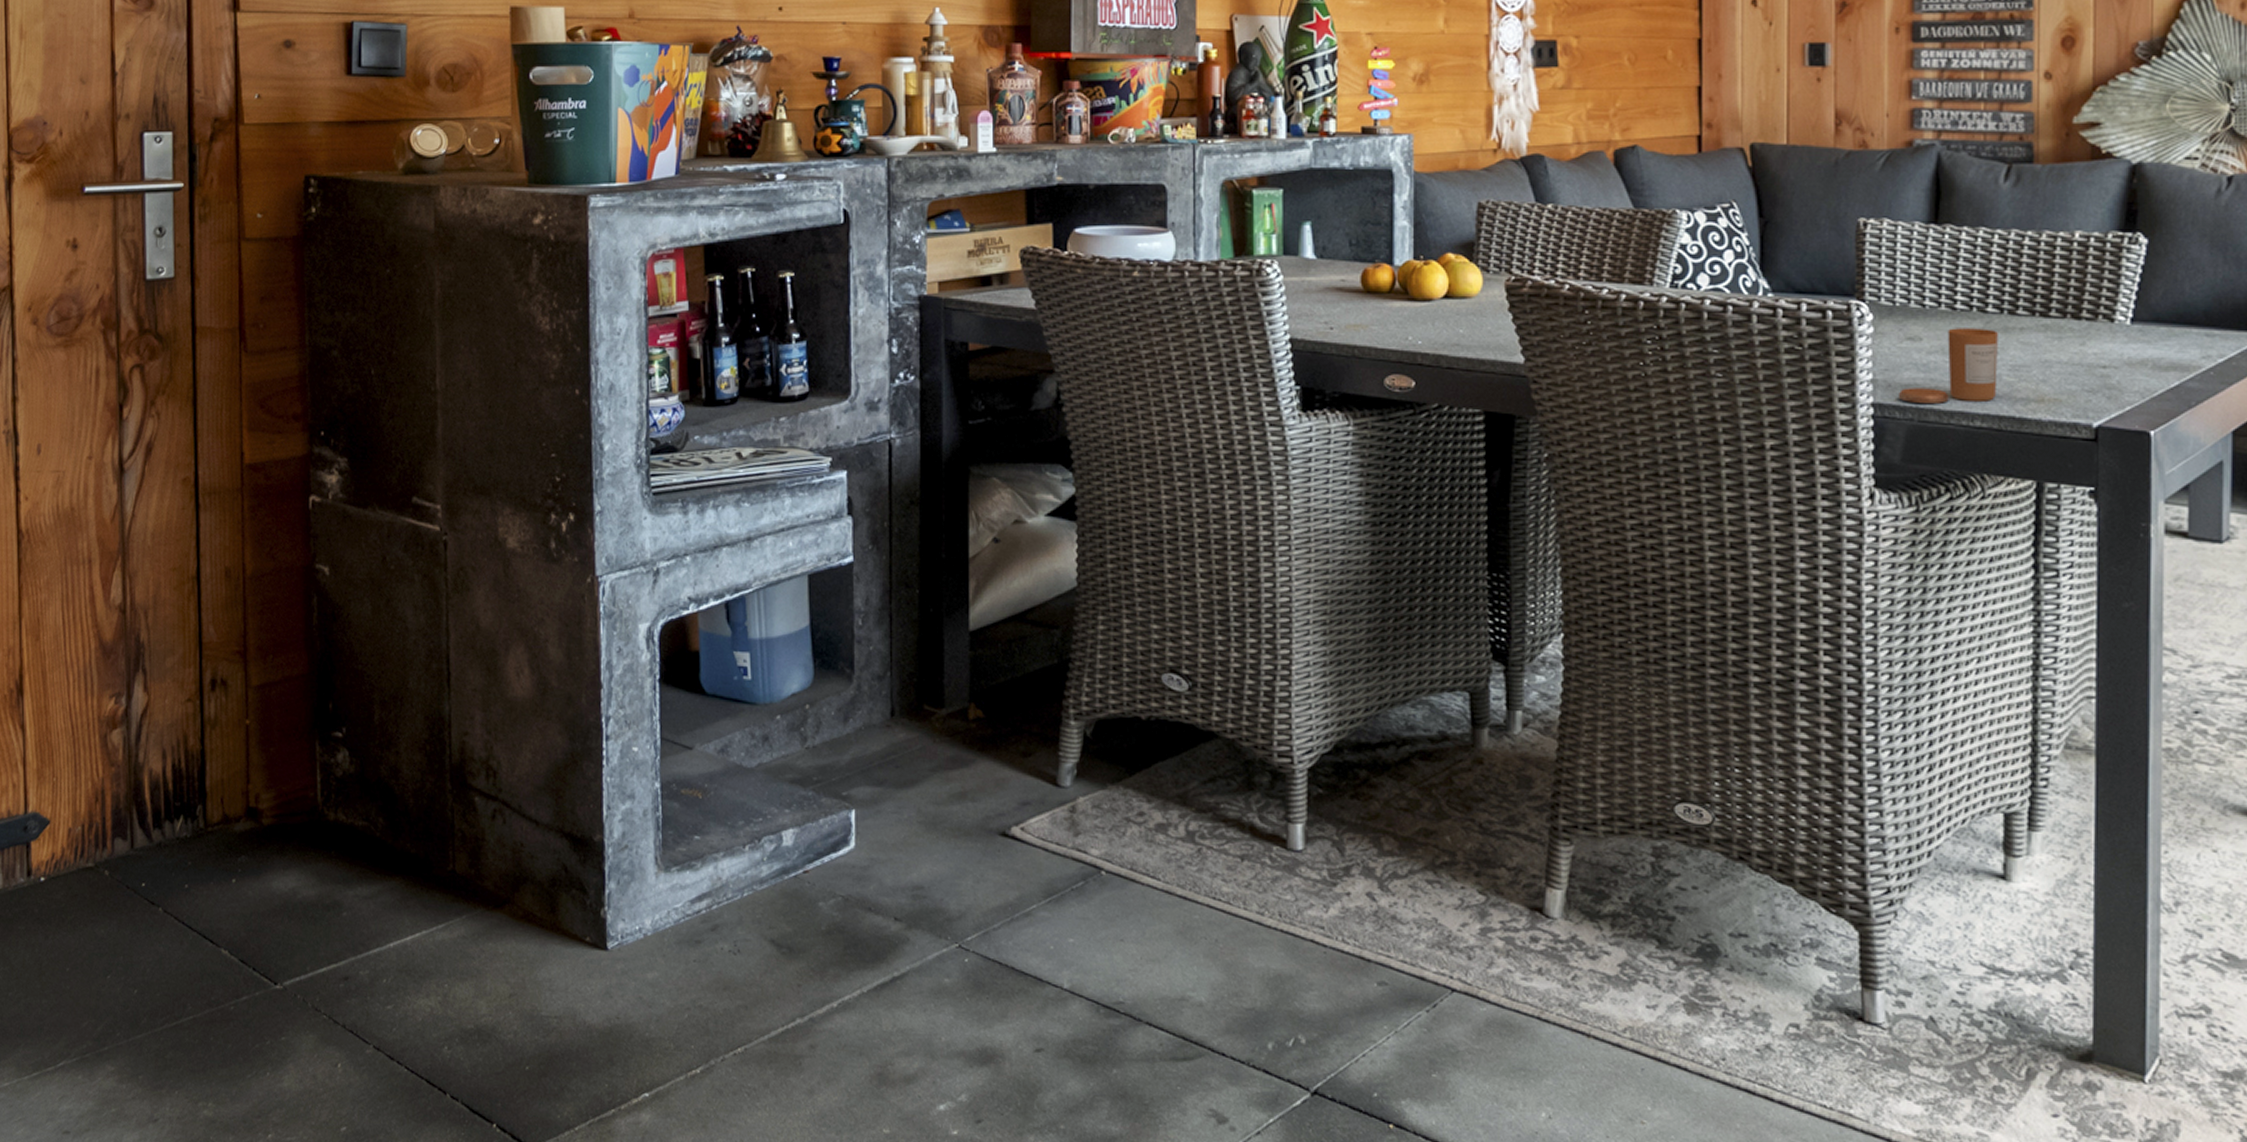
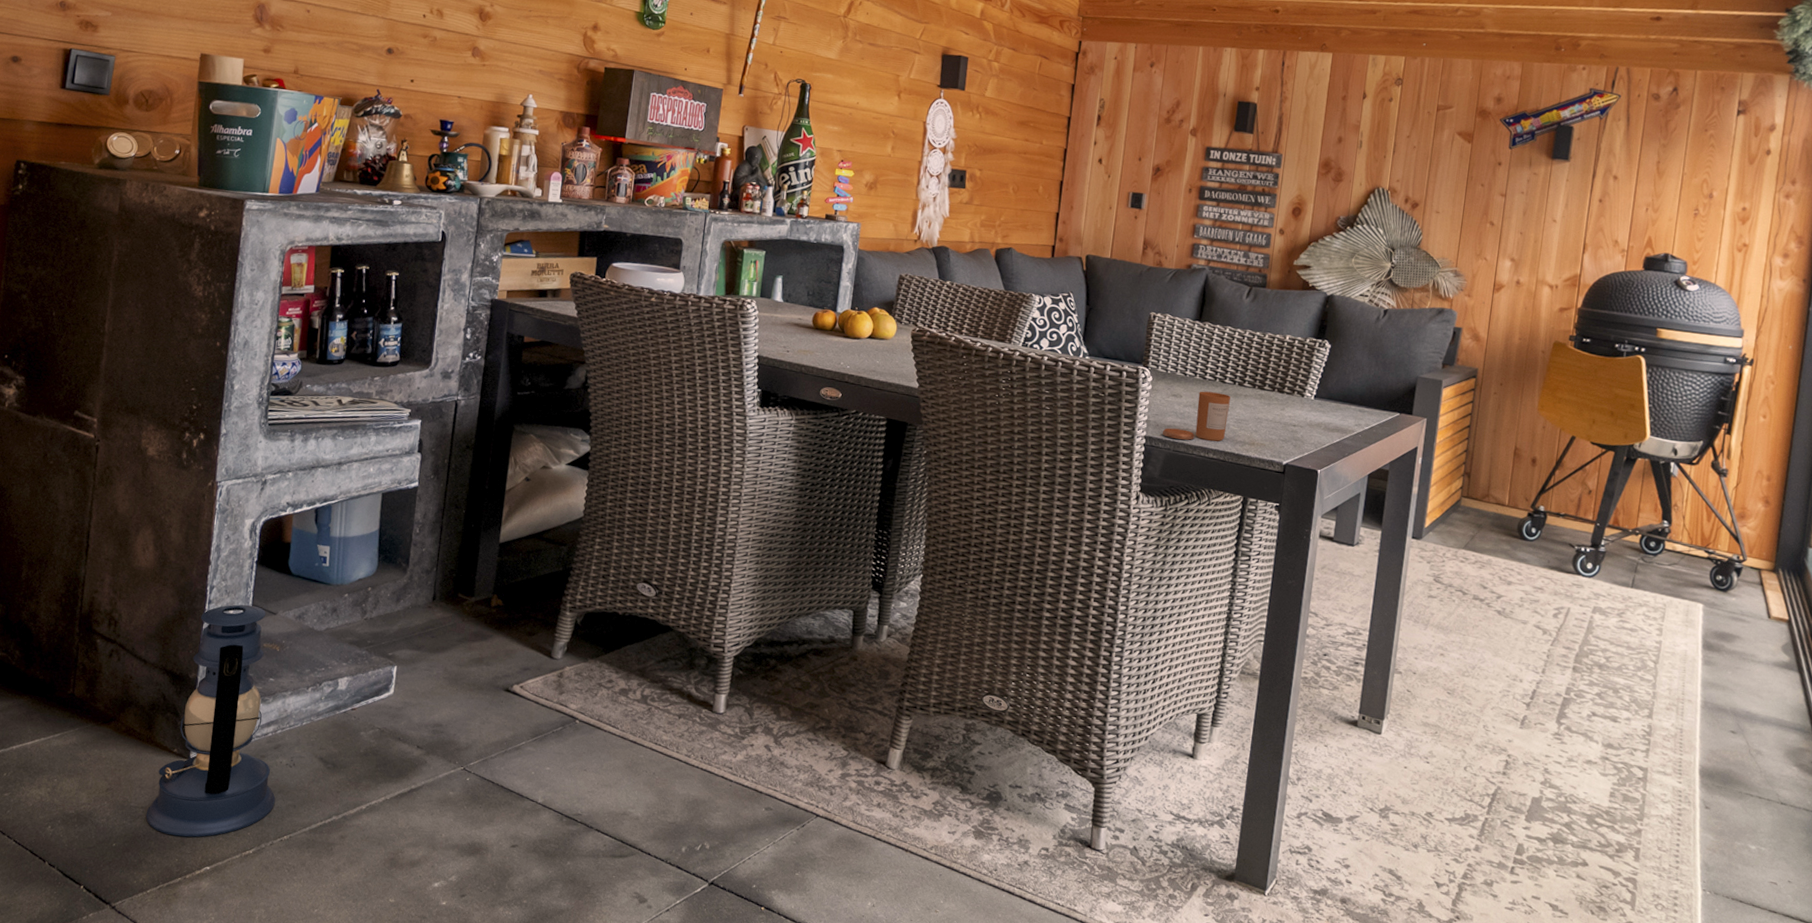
lantern: none [561,738,721,1055] -> present [145,604,276,837]

